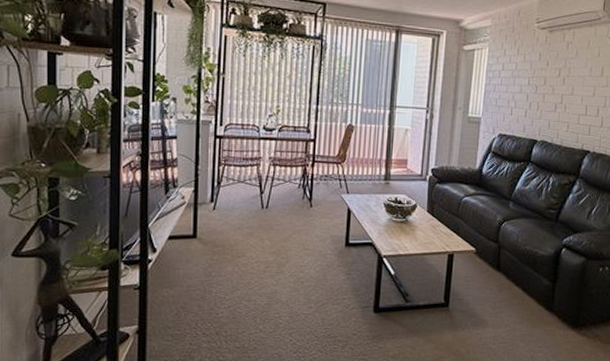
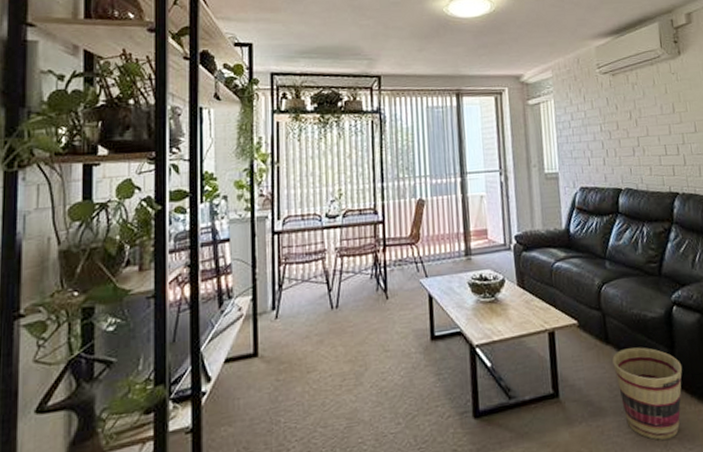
basket: none [500,277,560,352] -> present [612,347,683,440]

